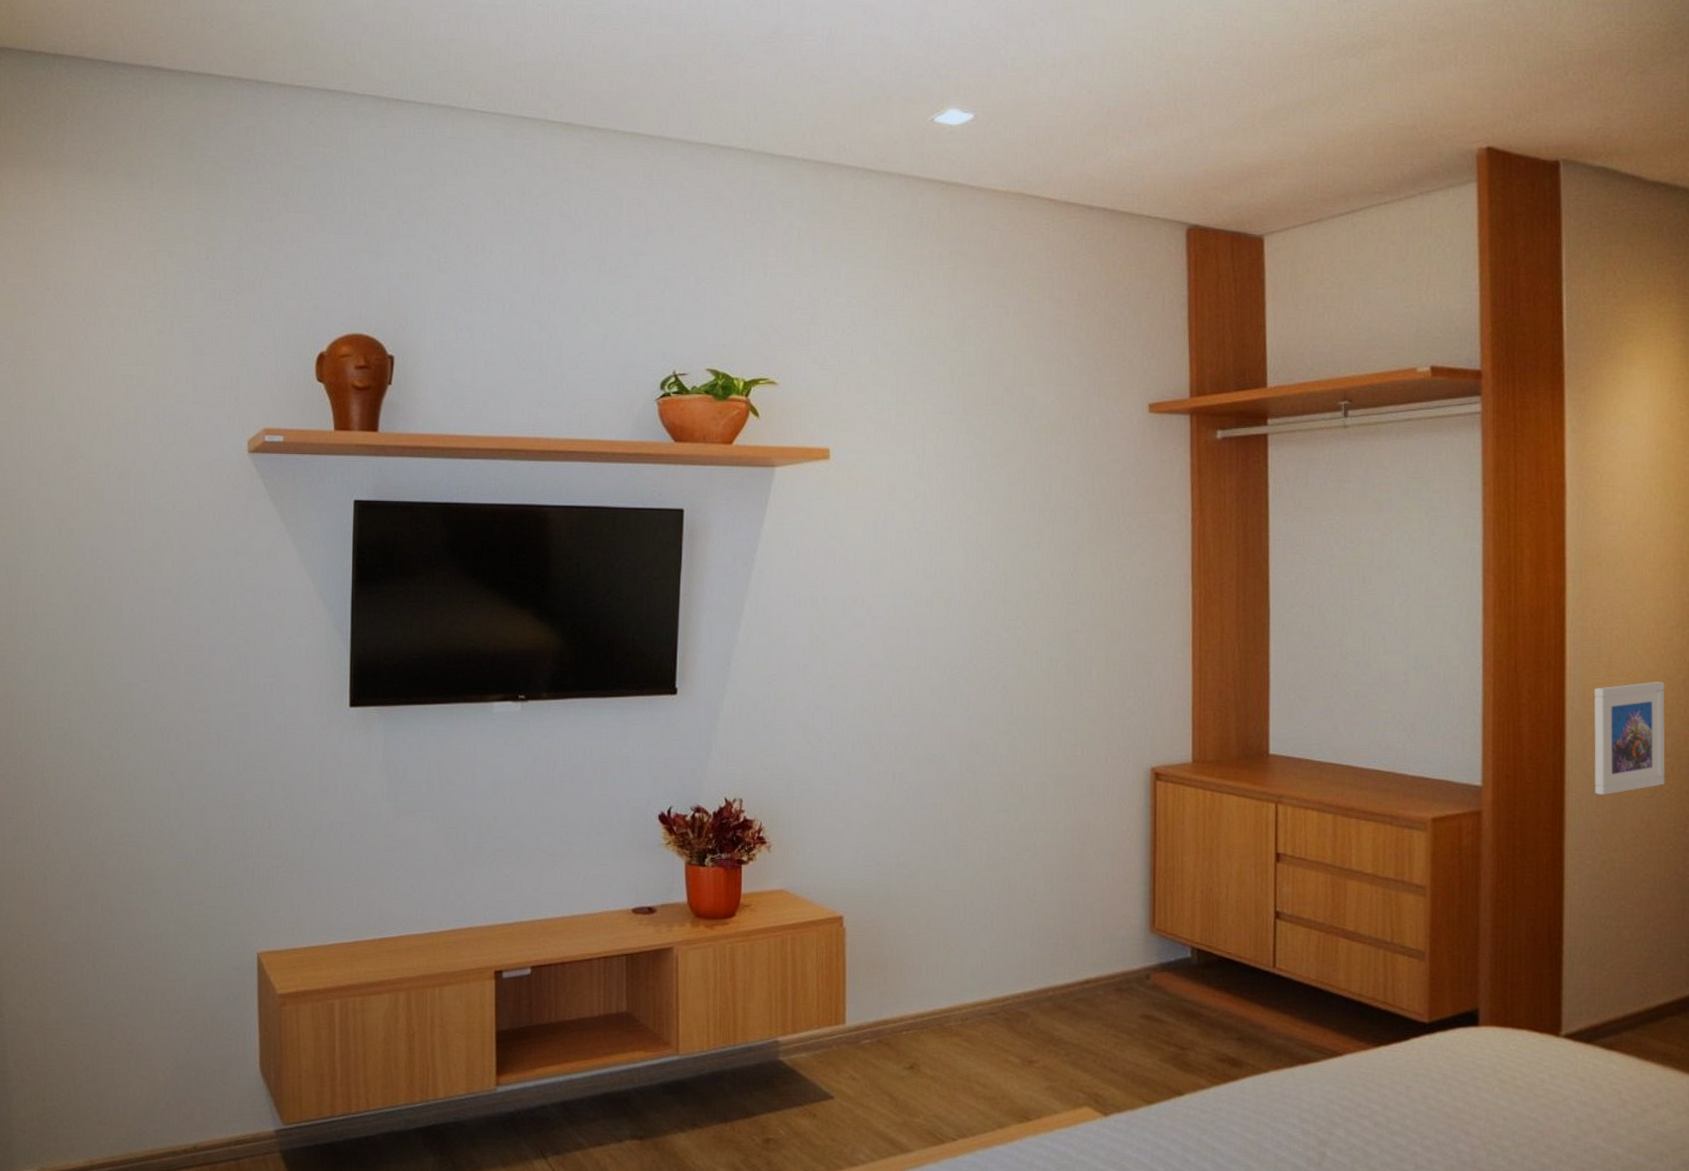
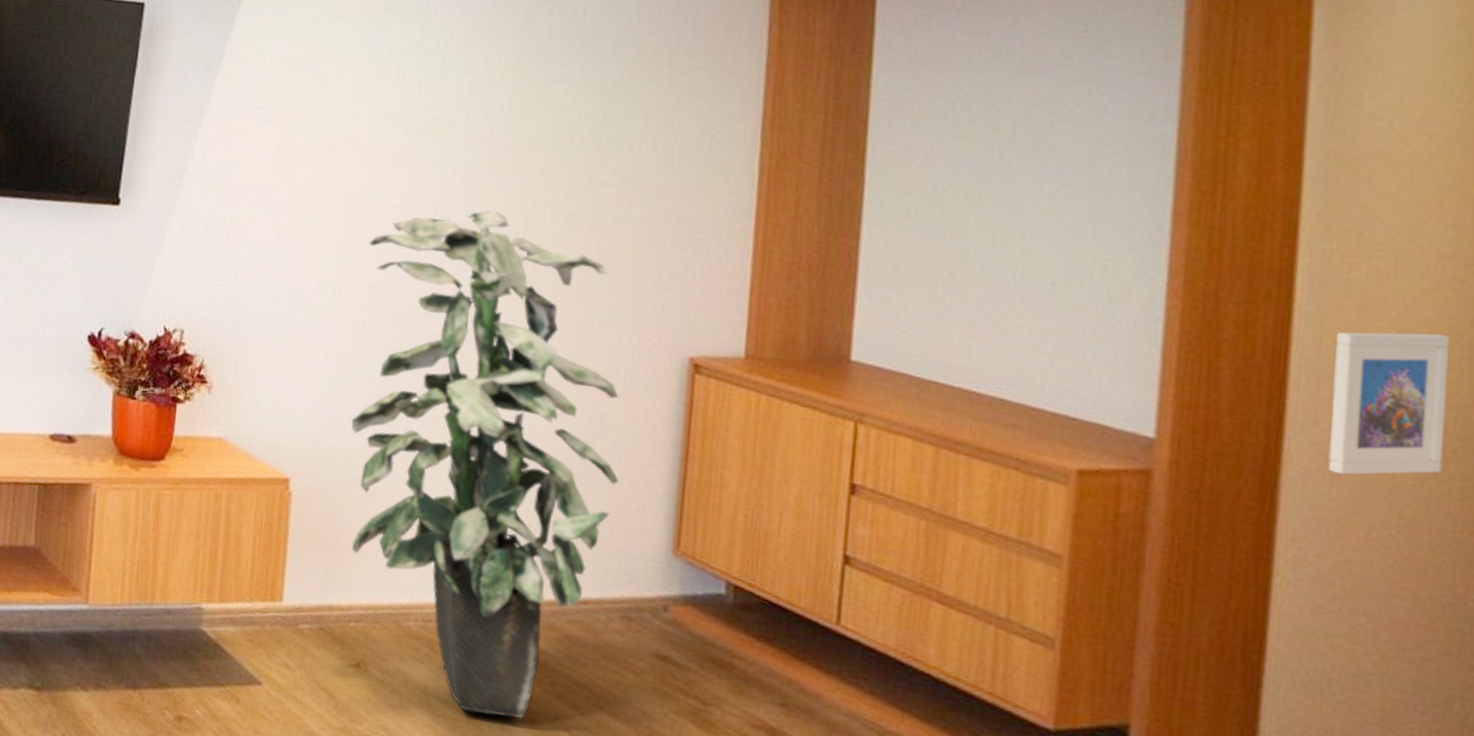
indoor plant: none [890,663,1105,1090] -> present [351,211,619,720]

